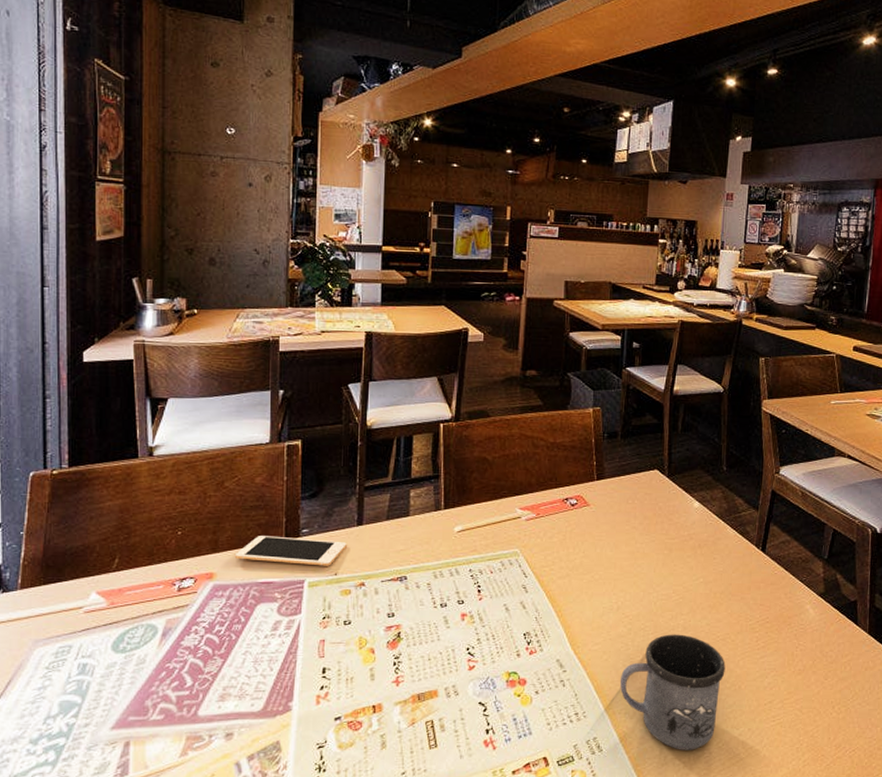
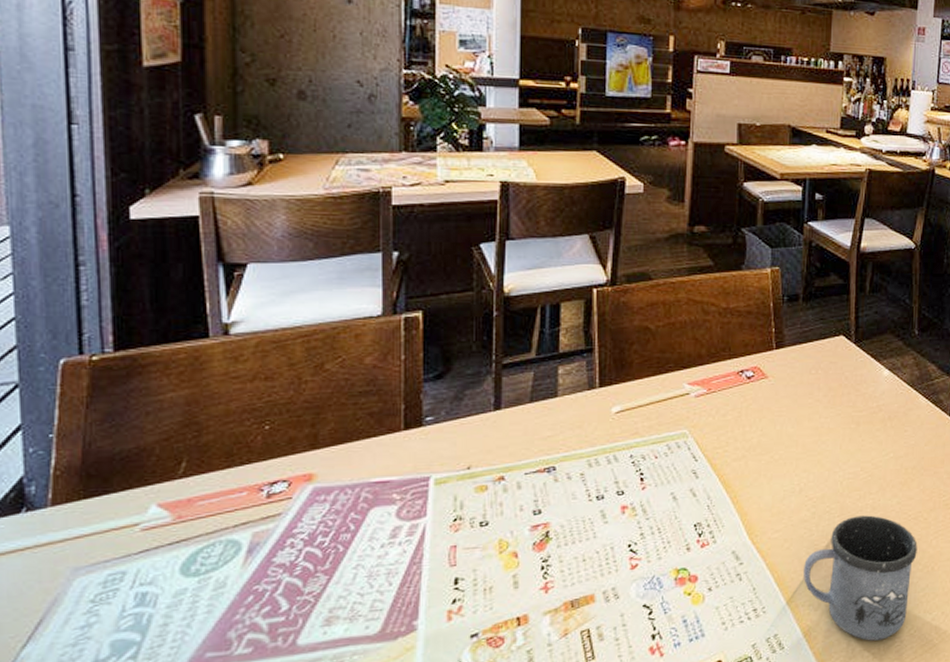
cell phone: present [234,536,347,566] -> none [339,426,481,460]

